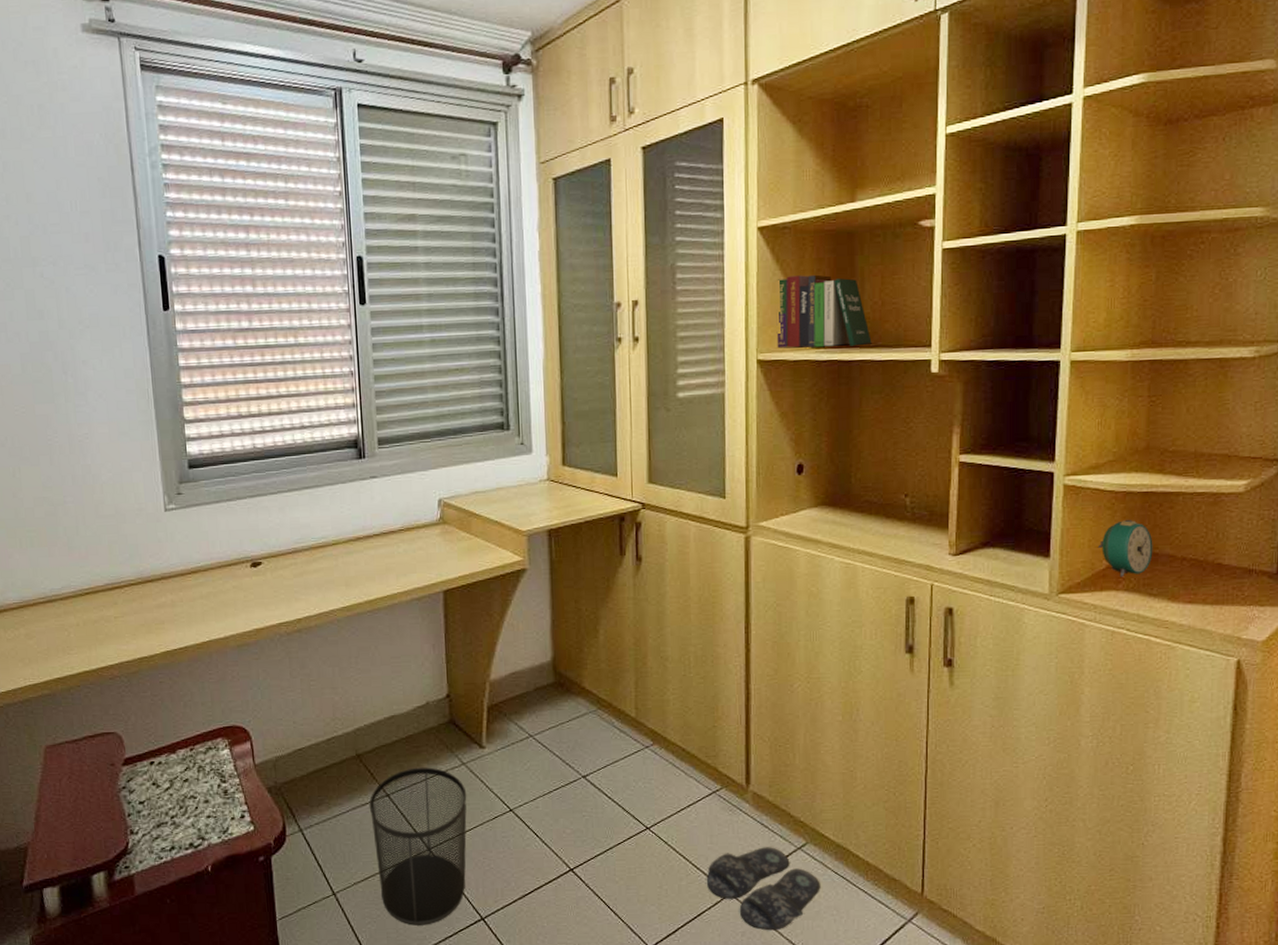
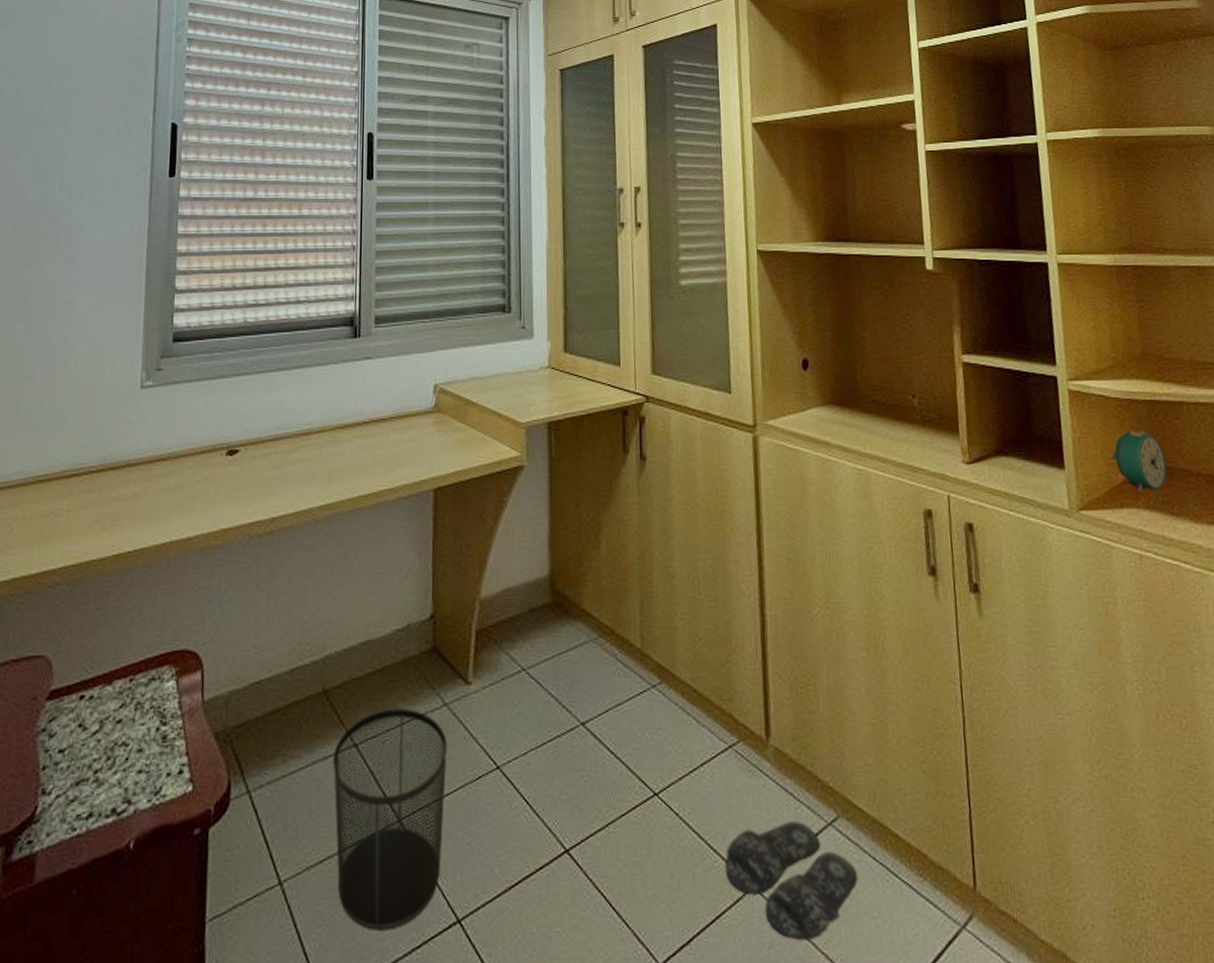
books: present [776,274,872,349] -> none [772,170,867,241]

